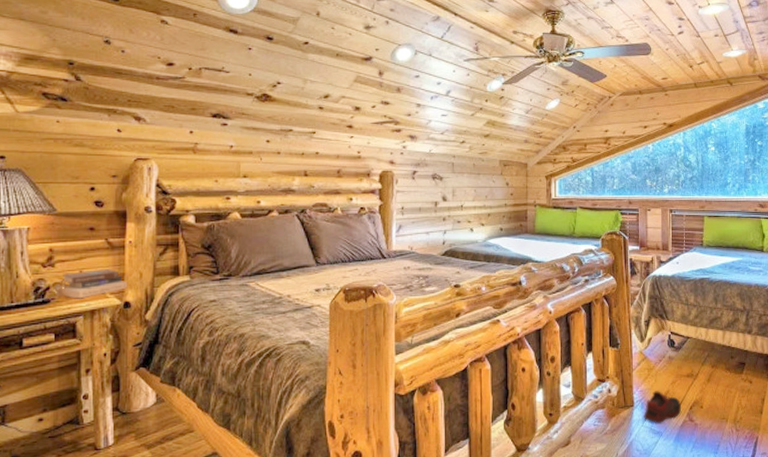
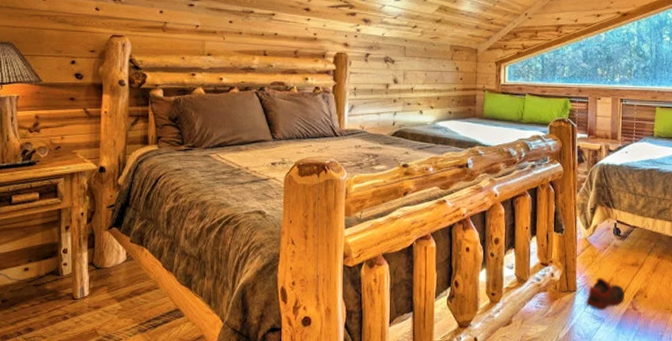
books: present [55,269,128,299] -> none [40,136,103,162]

